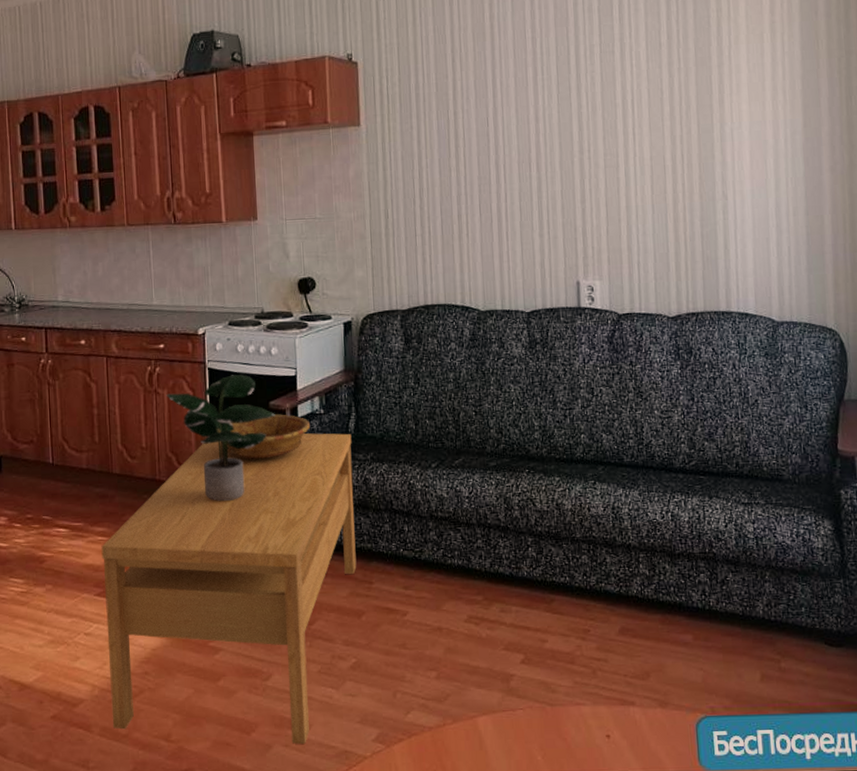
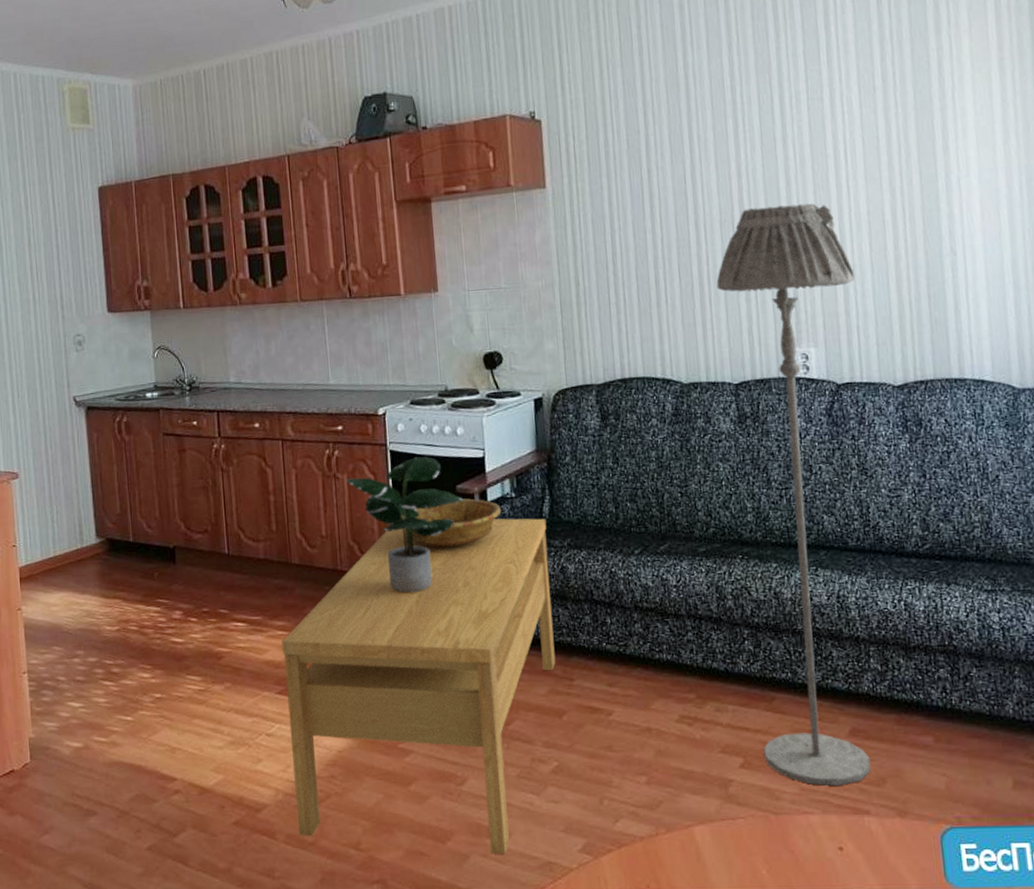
floor lamp: none [513,148,638,680] -> present [716,203,872,787]

